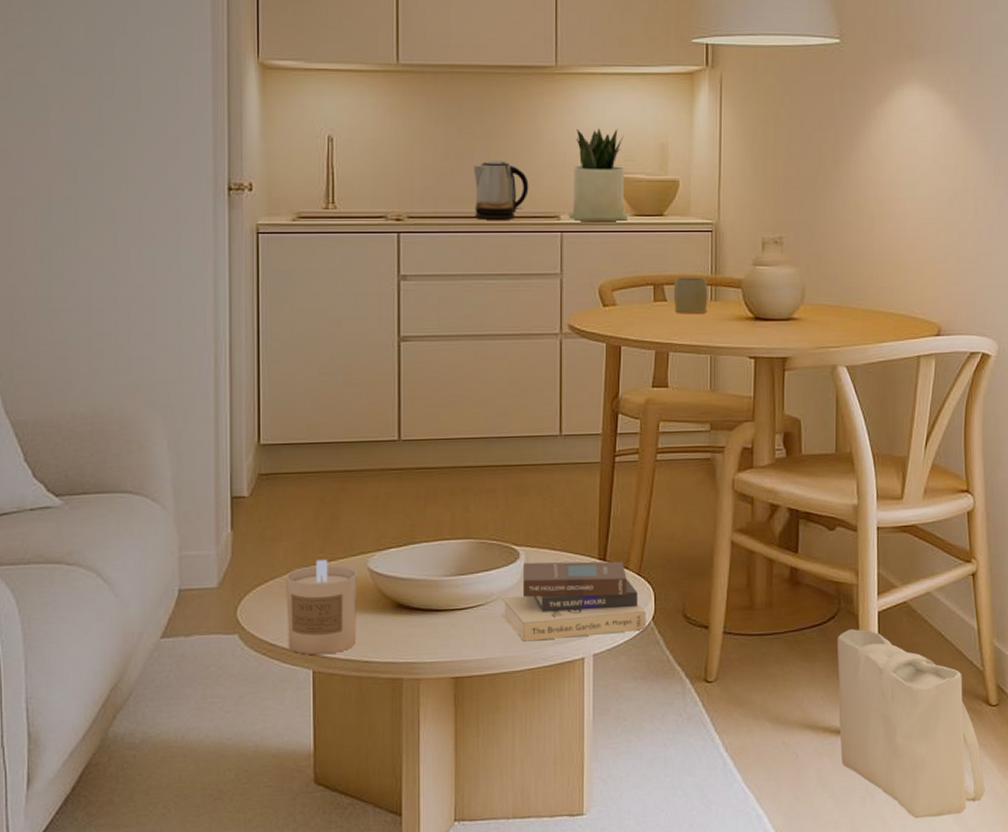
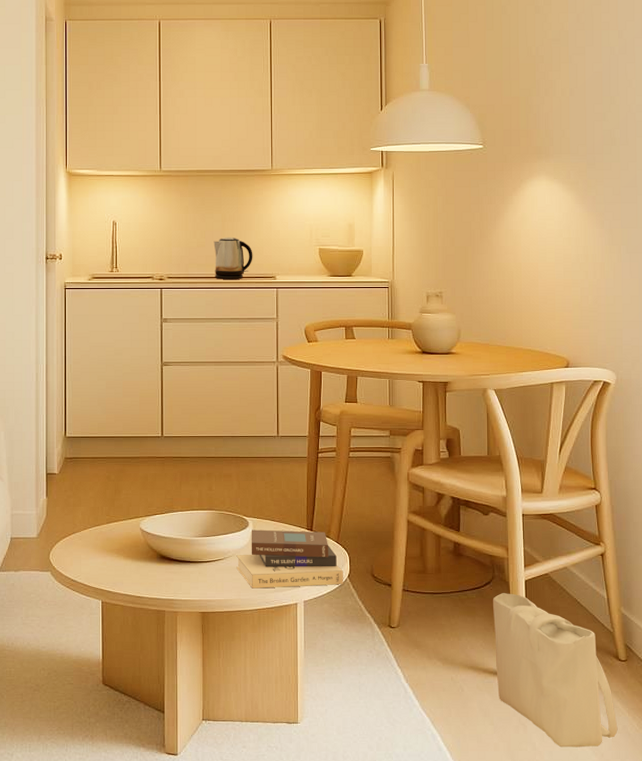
candle: present [286,559,358,655] -> none [83,520,134,590]
planter: present [568,128,629,222] -> none [281,213,326,281]
mug: present [673,277,708,314] -> none [360,321,386,349]

